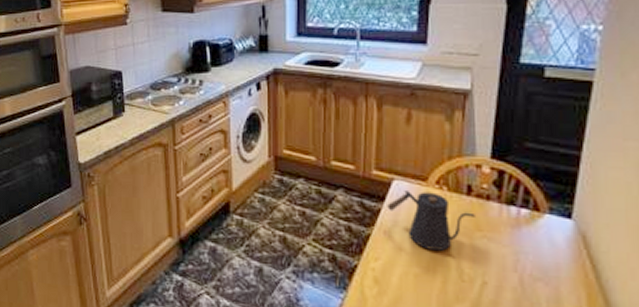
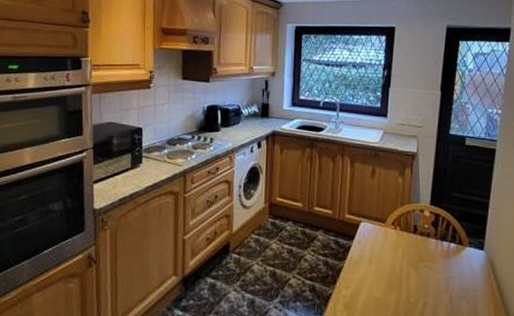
kettle: present [387,191,475,251] -> none [356,231,419,279]

